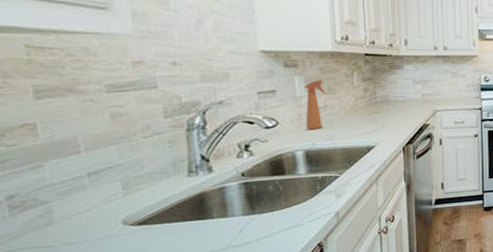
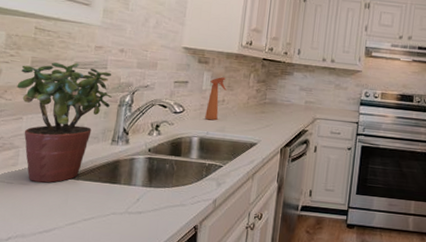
potted plant: none [19,85,174,239] -> present [17,62,112,183]

